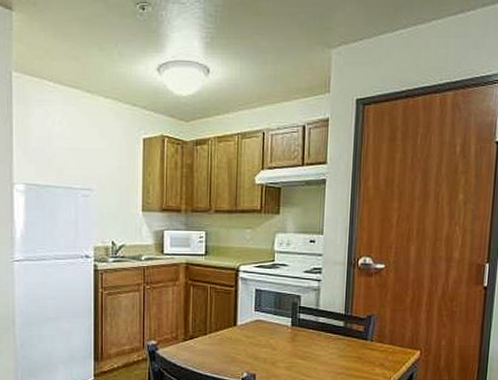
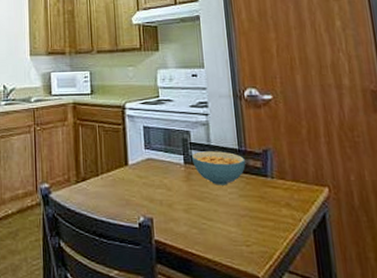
cereal bowl: none [300,315,349,347] -> present [192,151,245,185]

